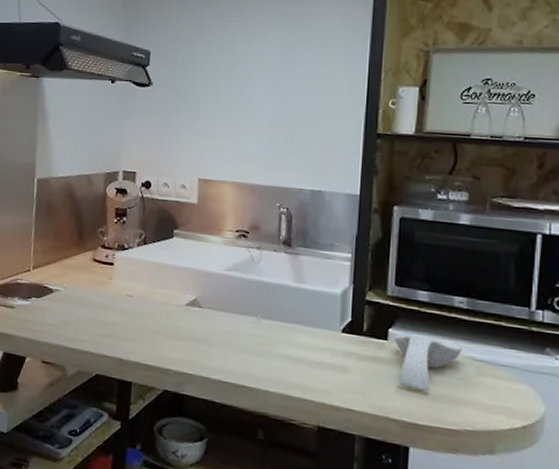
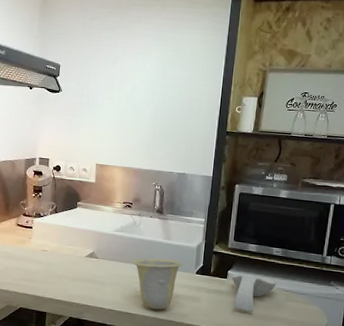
cup: none [250,308,321,383] -> present [132,258,182,310]

